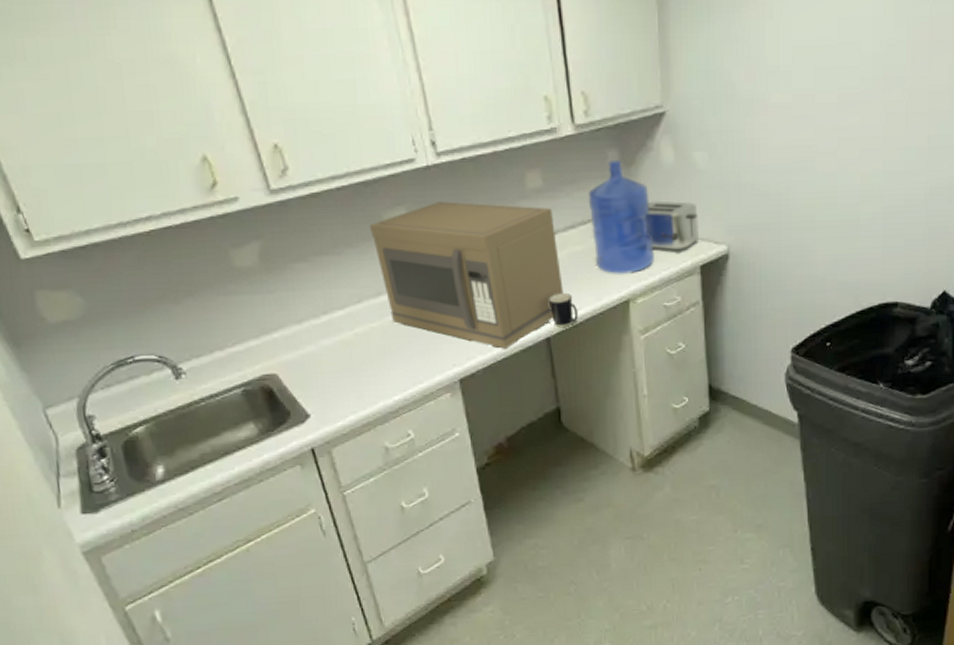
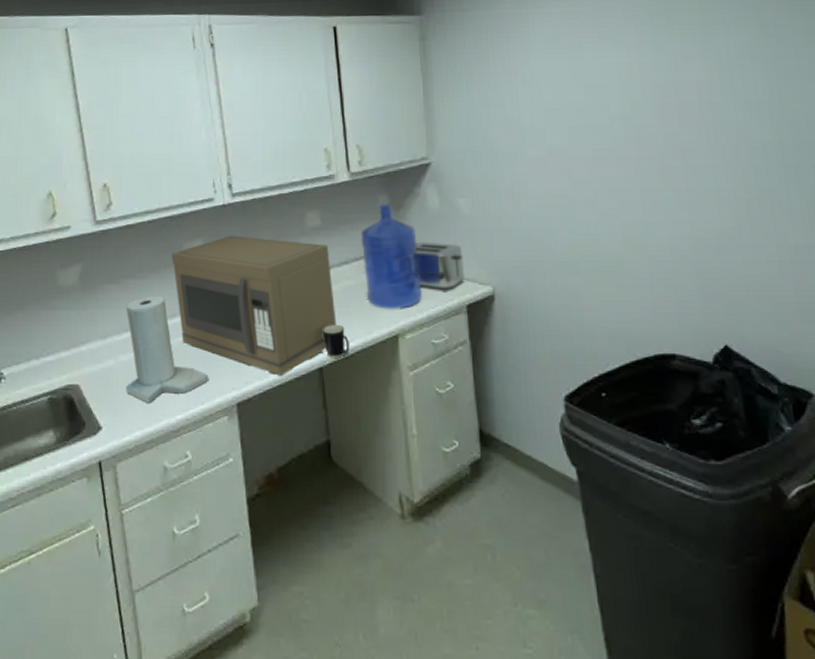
paper towel: none [322,272,427,387] -> present [126,295,209,403]

